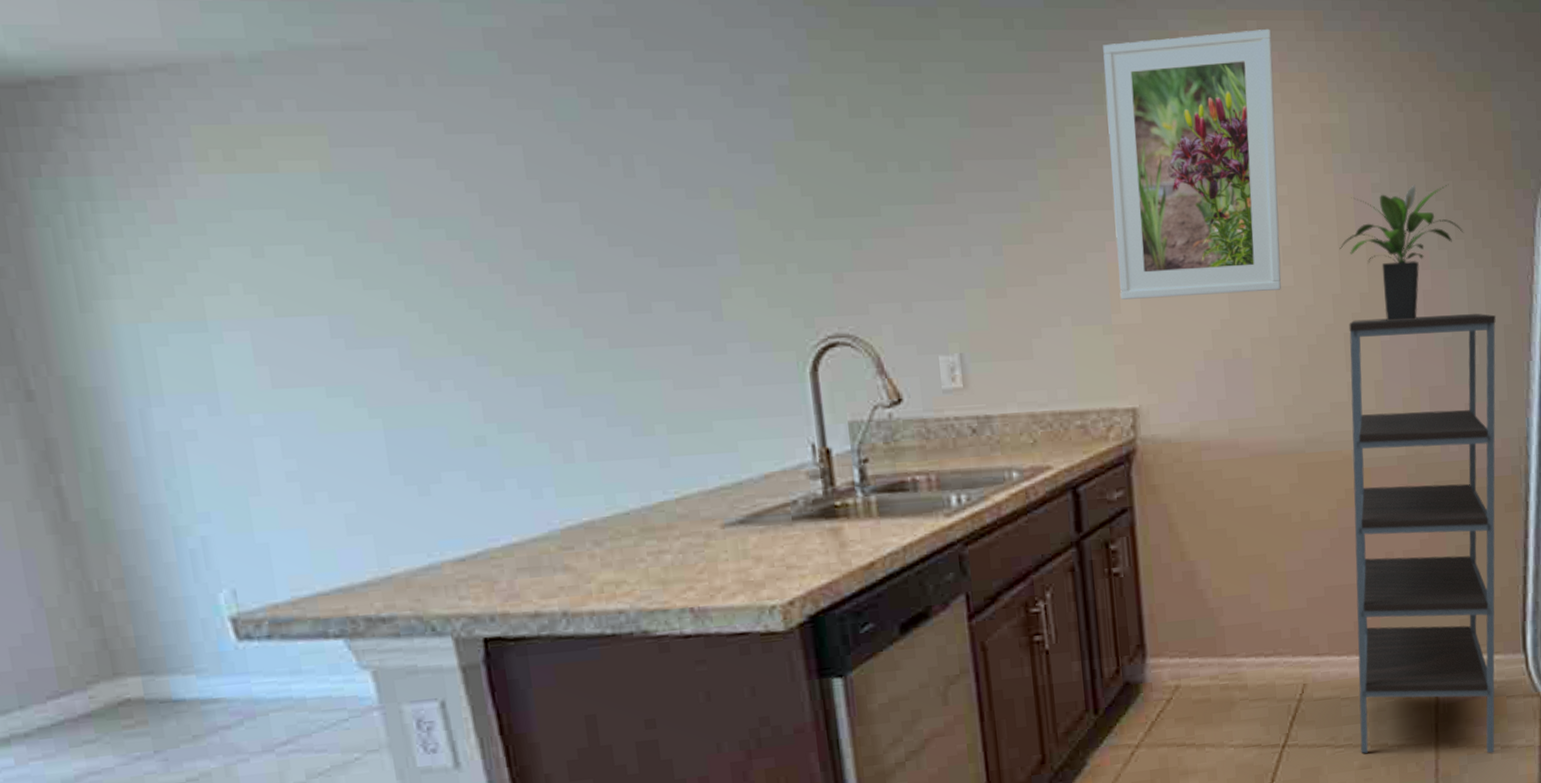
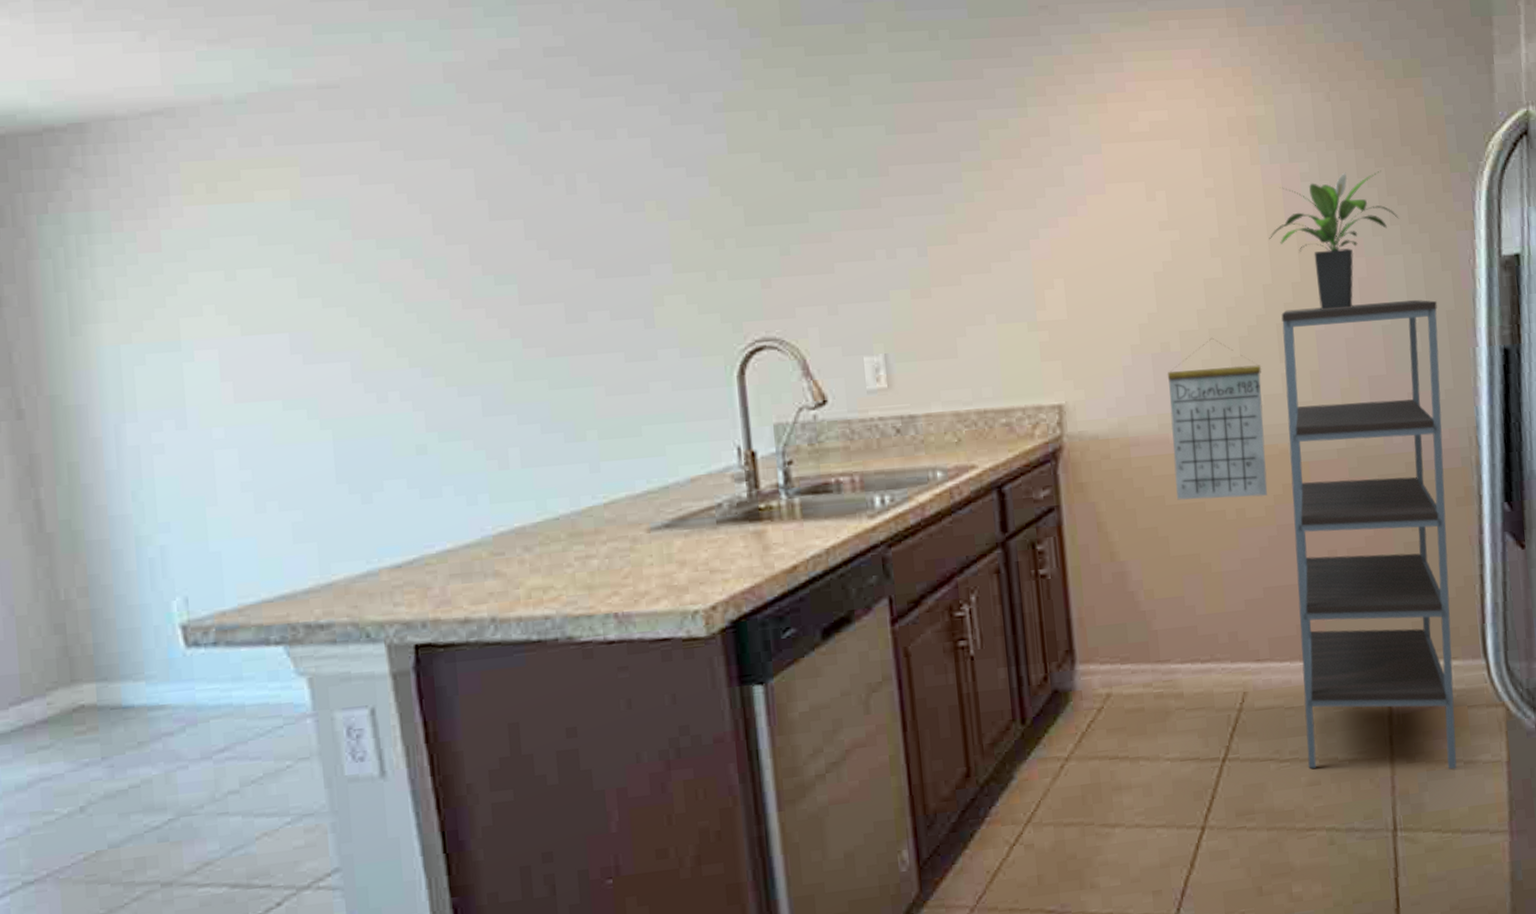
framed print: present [1103,28,1281,300] -> none [1026,27,1210,296]
calendar: none [1238,345,1331,504] -> present [1167,337,1268,501]

